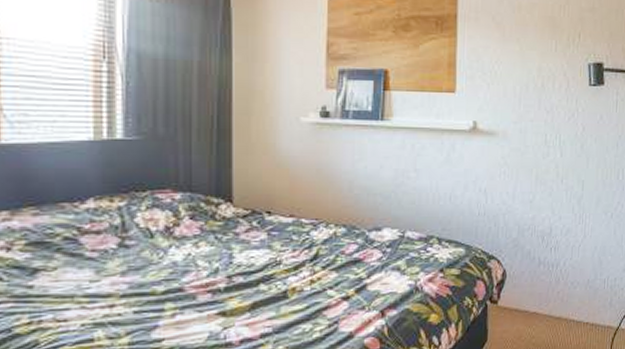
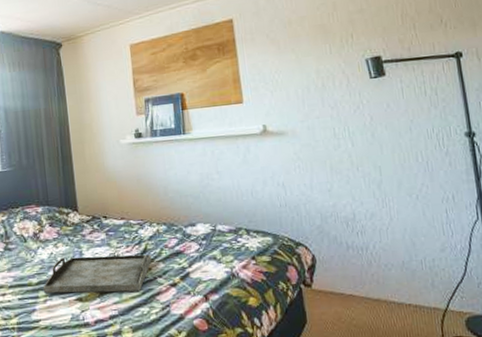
serving tray: none [171,260,323,306] -> present [43,254,152,294]

